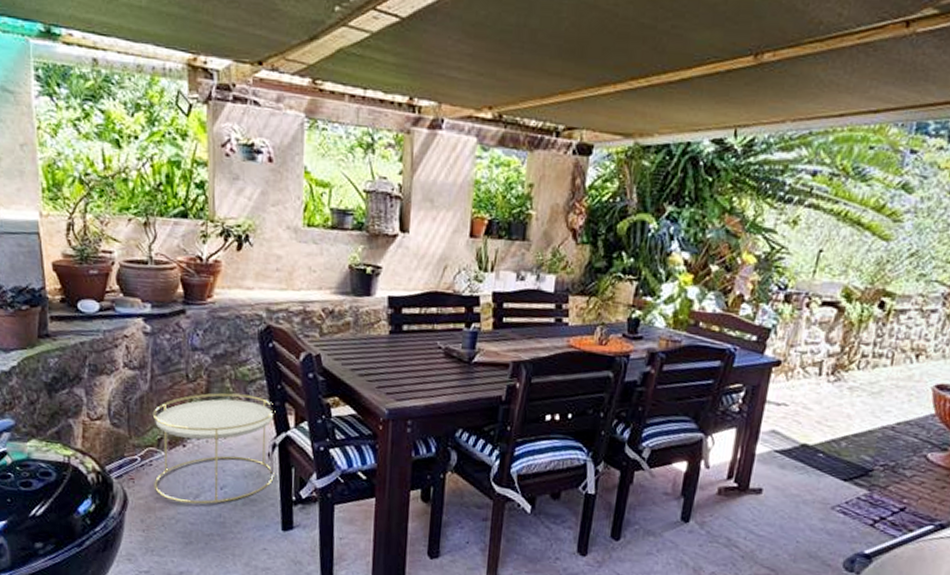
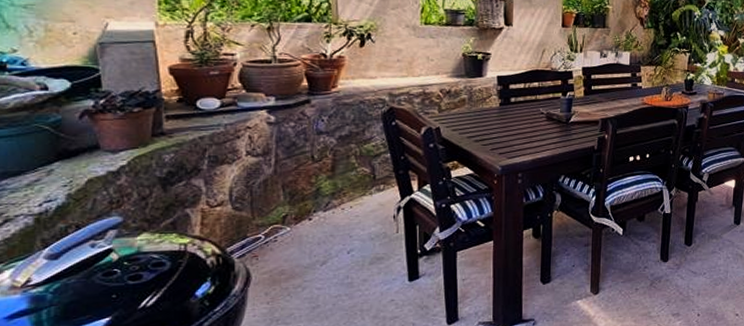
side table: present [152,392,276,505] -> none [277,168,400,271]

